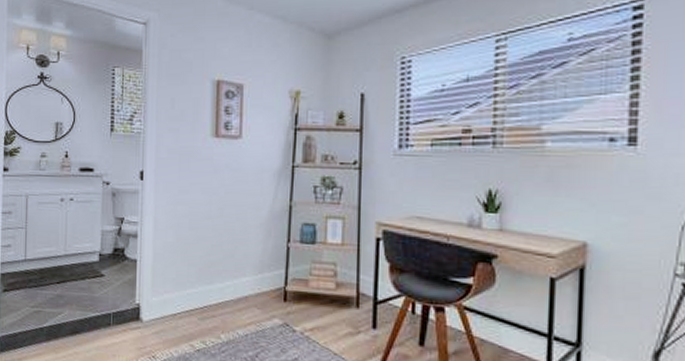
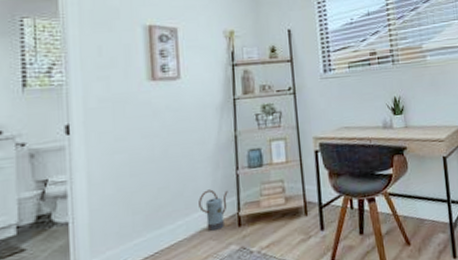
watering can: none [248,257,277,300] -> present [199,189,228,231]

